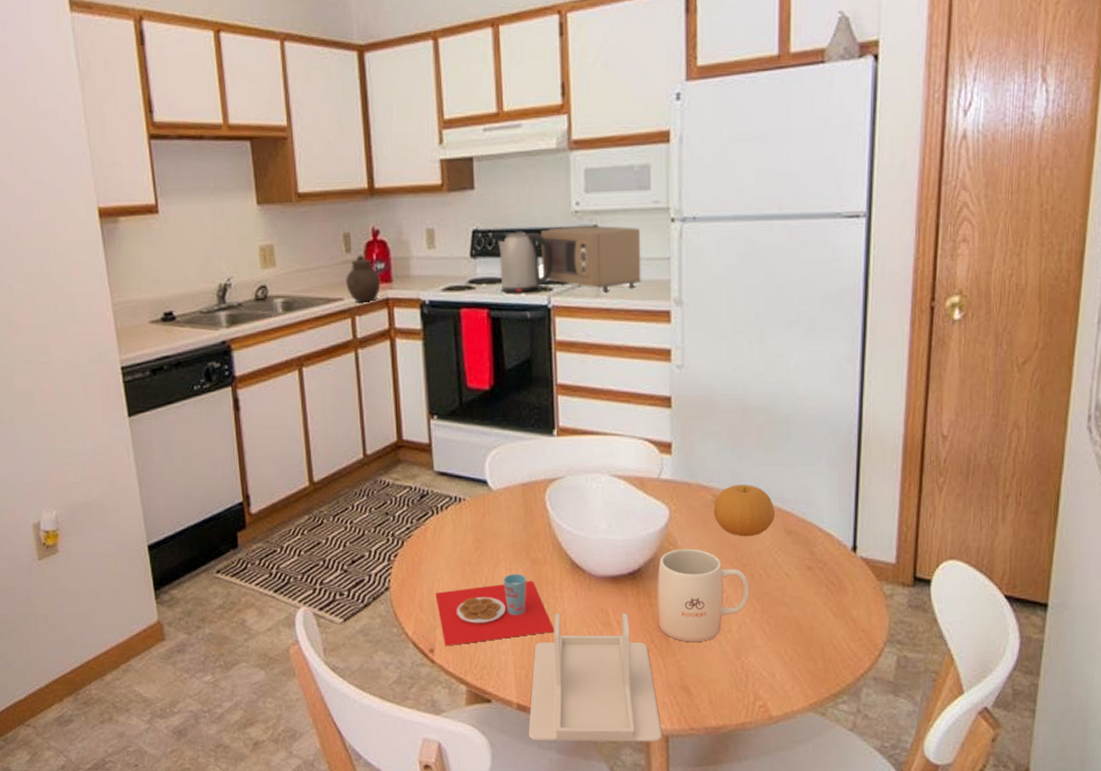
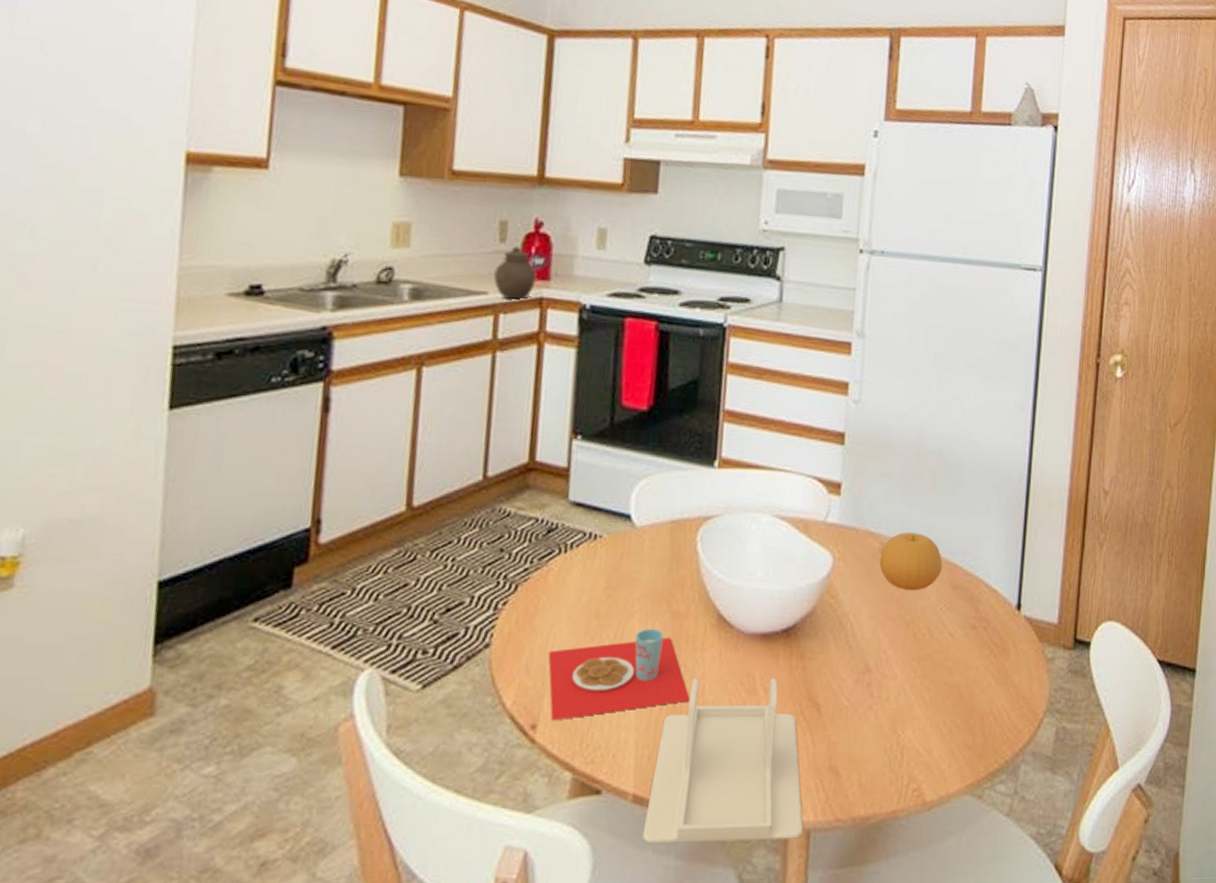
kettle: present [498,231,553,293] -> none [674,242,735,309]
microwave: present [540,225,641,292] -> none [721,244,828,317]
mug: present [657,548,750,643] -> none [810,602,912,714]

